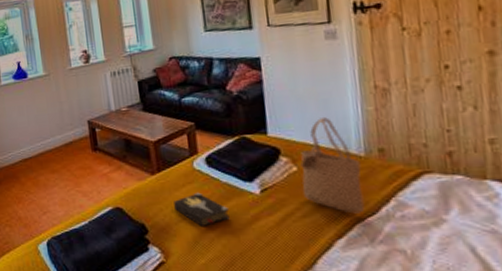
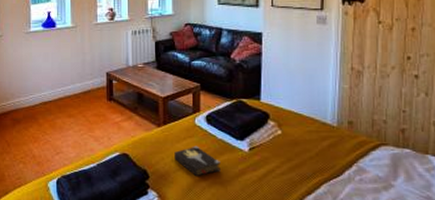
tote bag: present [300,117,365,214] -> none [283,90,333,175]

